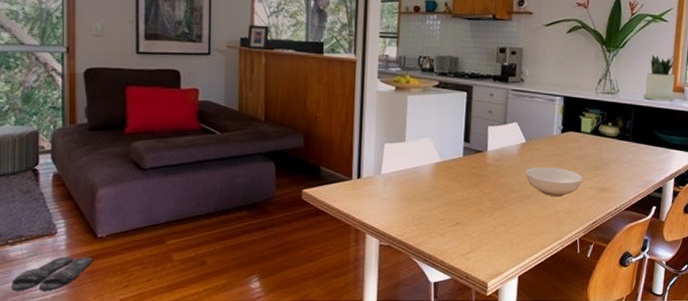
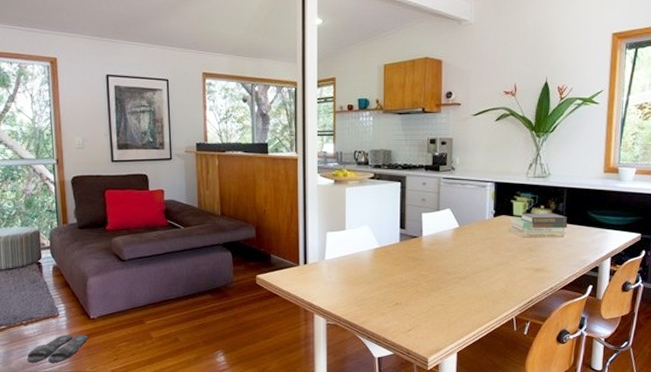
picture frame: present [247,24,269,51] -> none [202,131,221,153]
bowl: present [526,166,583,196] -> none [460,249,517,277]
books: none [575,129,634,157] -> present [508,213,568,238]
planter: present [642,55,676,102] -> none [575,138,609,183]

